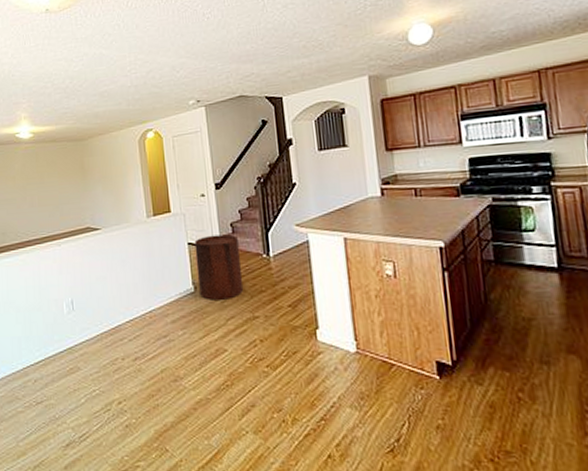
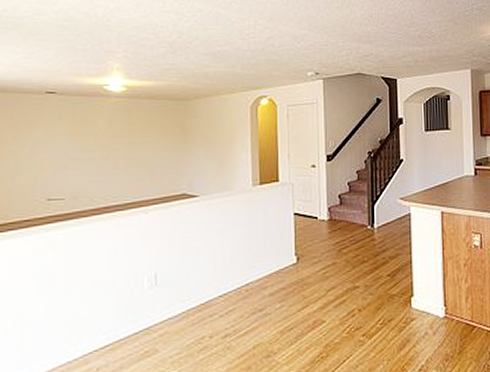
trash can: present [194,234,244,300] -> none [301,205,347,271]

